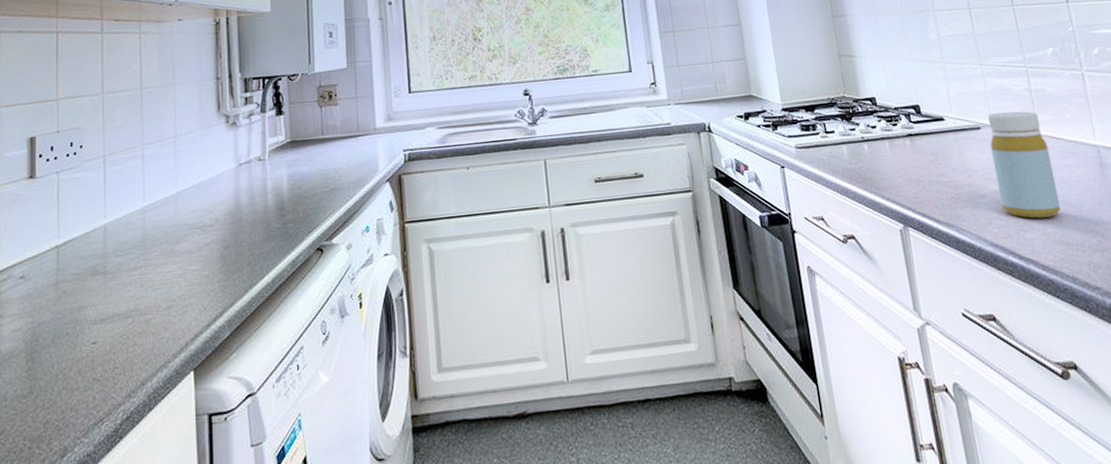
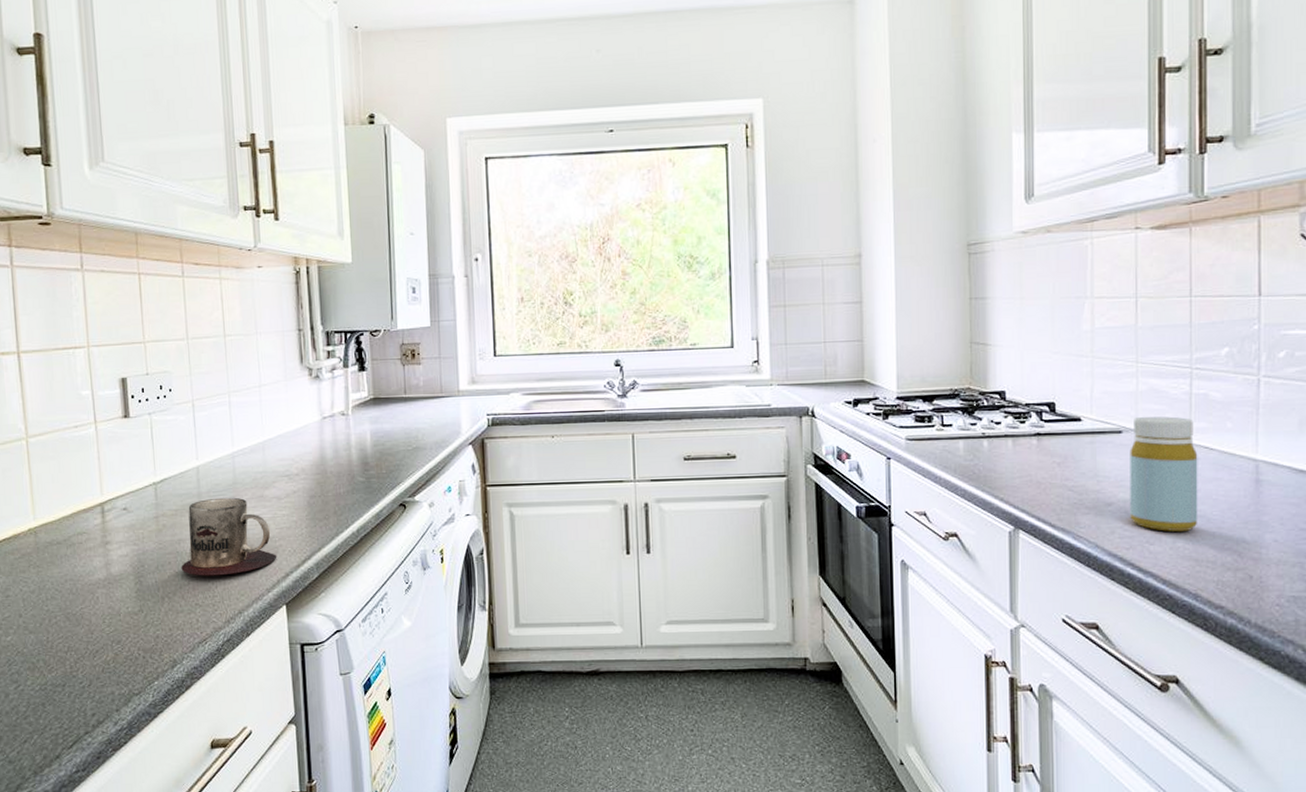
mug: none [80,255,186,346] -> present [181,497,277,576]

